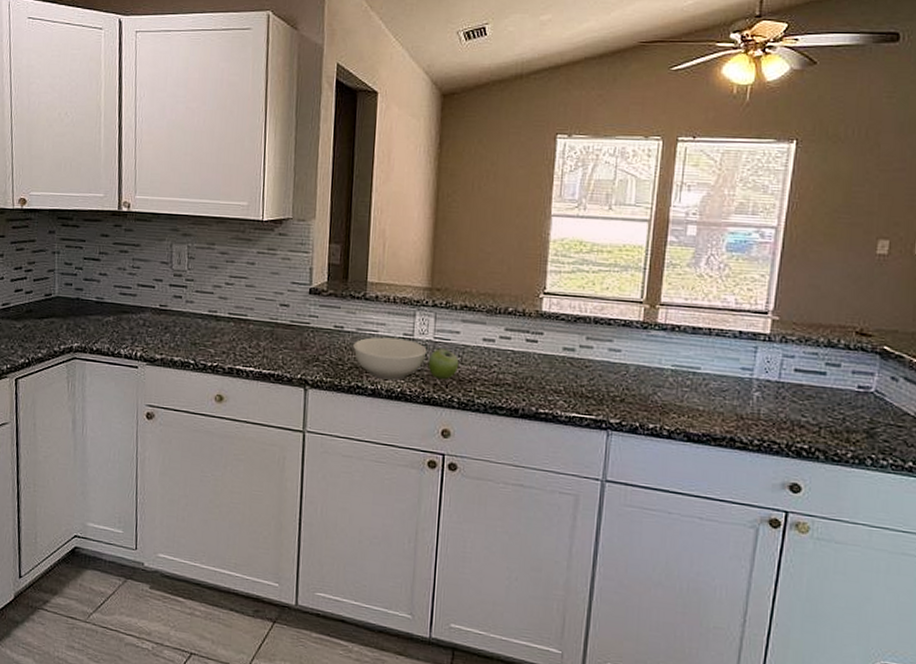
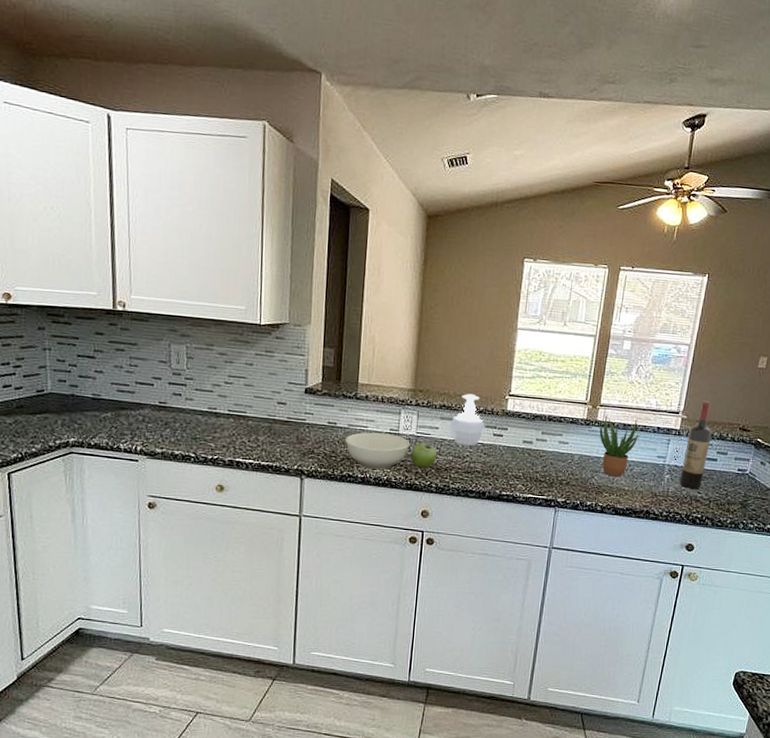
soap dispenser: none [471,291,517,354] -> present [448,393,486,447]
potted plant: none [661,315,715,394] -> present [599,414,640,477]
wine bottle: none [774,297,817,412] -> present [679,401,712,490]

